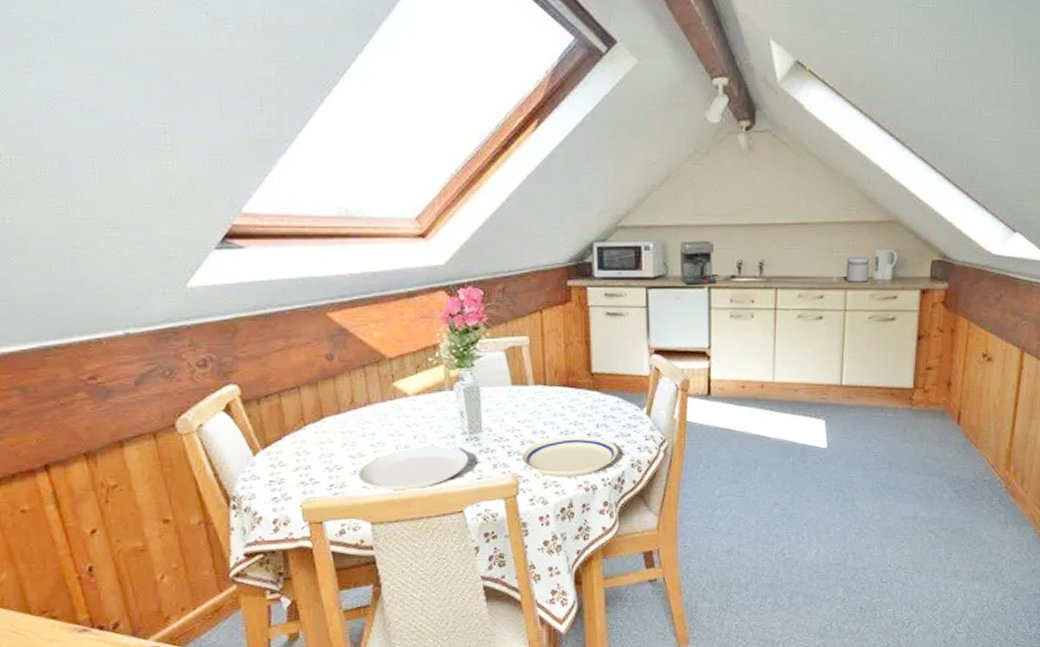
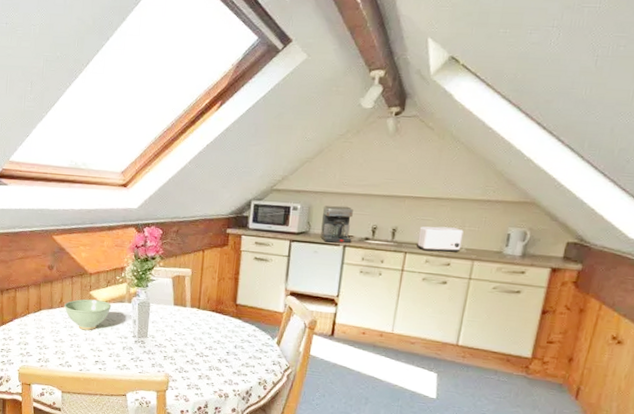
bowl: none [357,392,427,436] -> present [64,299,112,331]
plate: present [358,446,469,491] -> none [58,341,136,373]
plate: present [521,435,618,478] -> none [173,351,250,385]
toaster: none [787,255,833,284] -> present [417,226,464,252]
jar: present [846,257,870,282] -> none [474,231,502,256]

